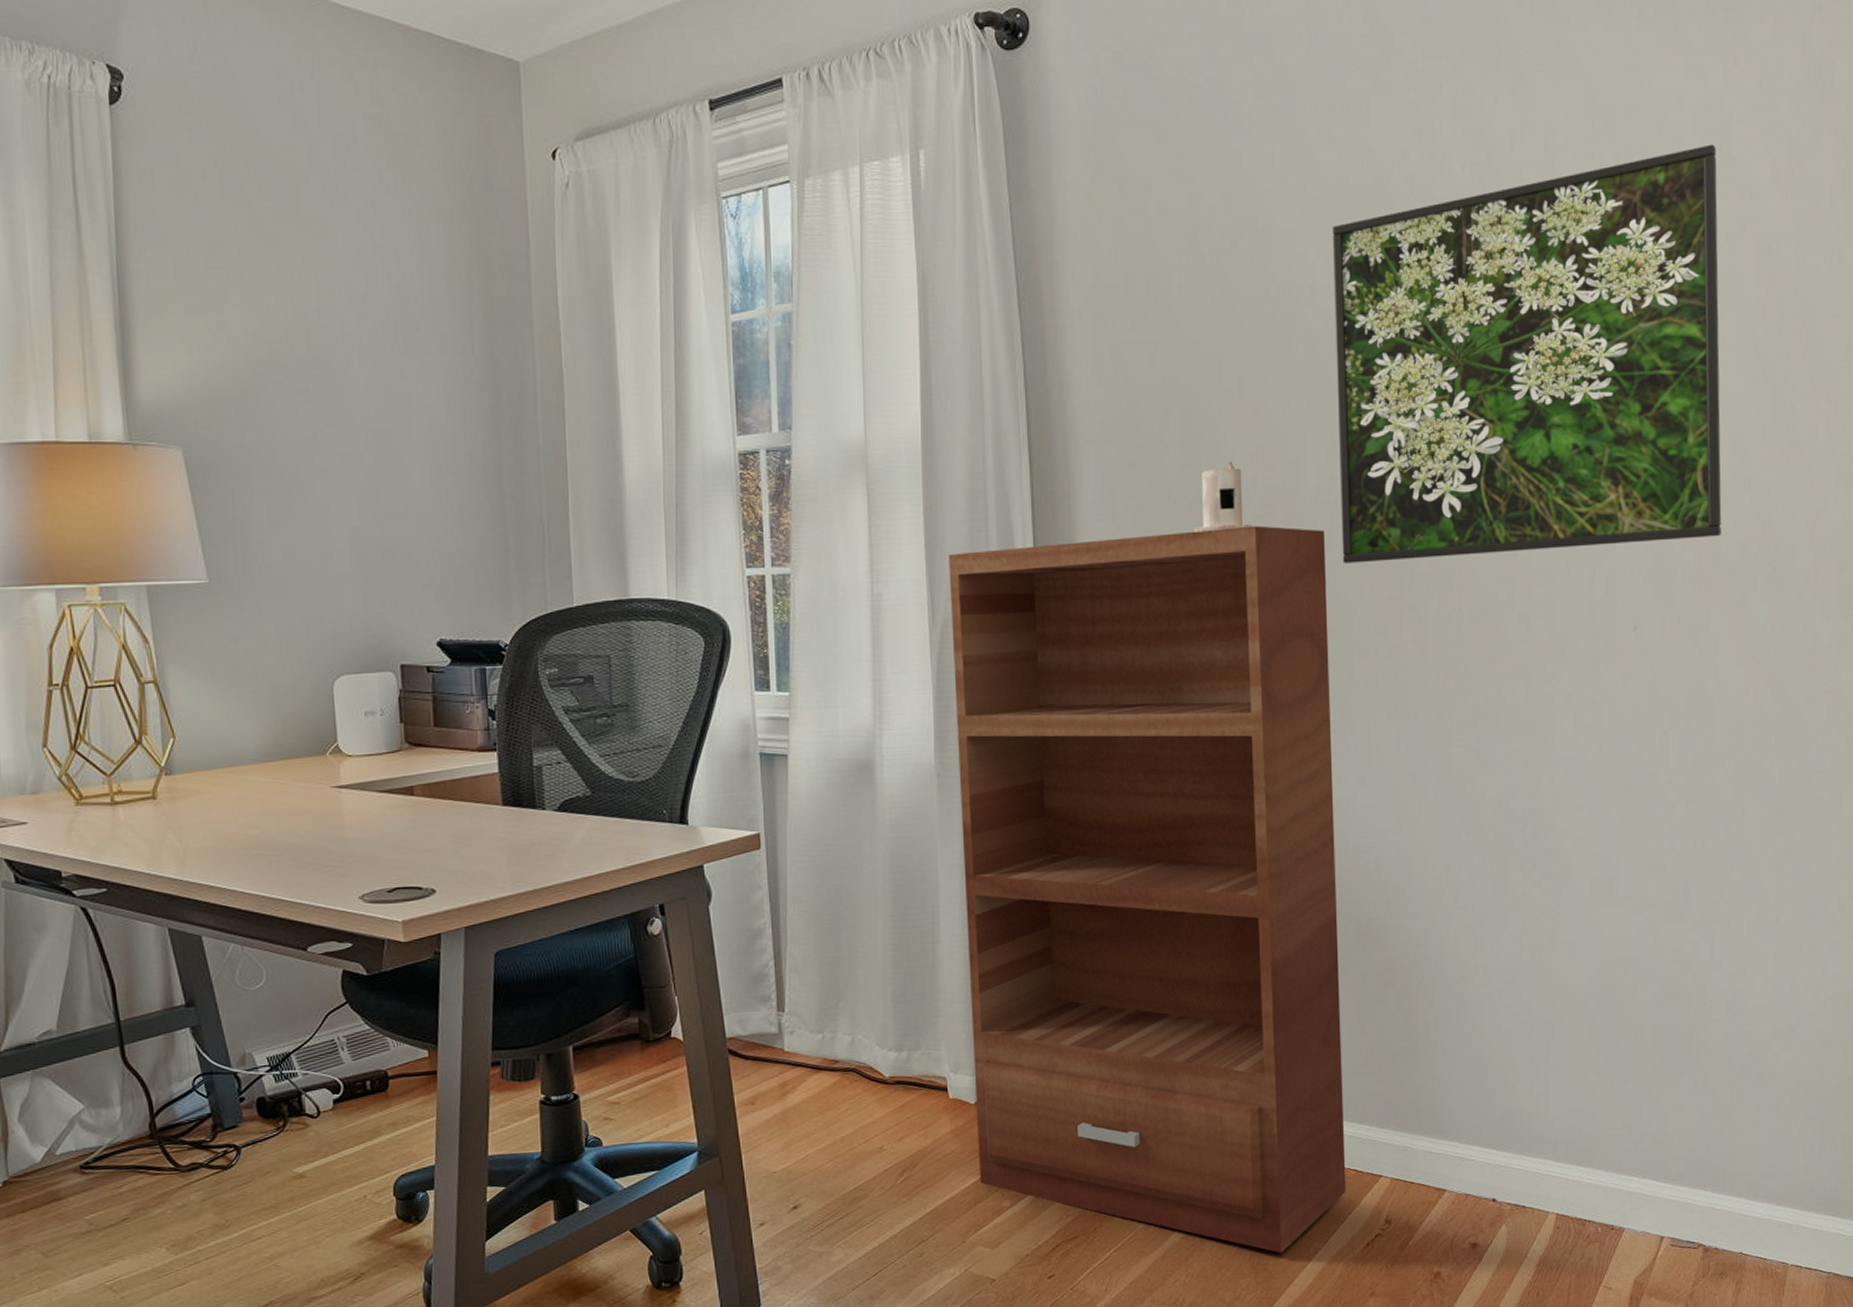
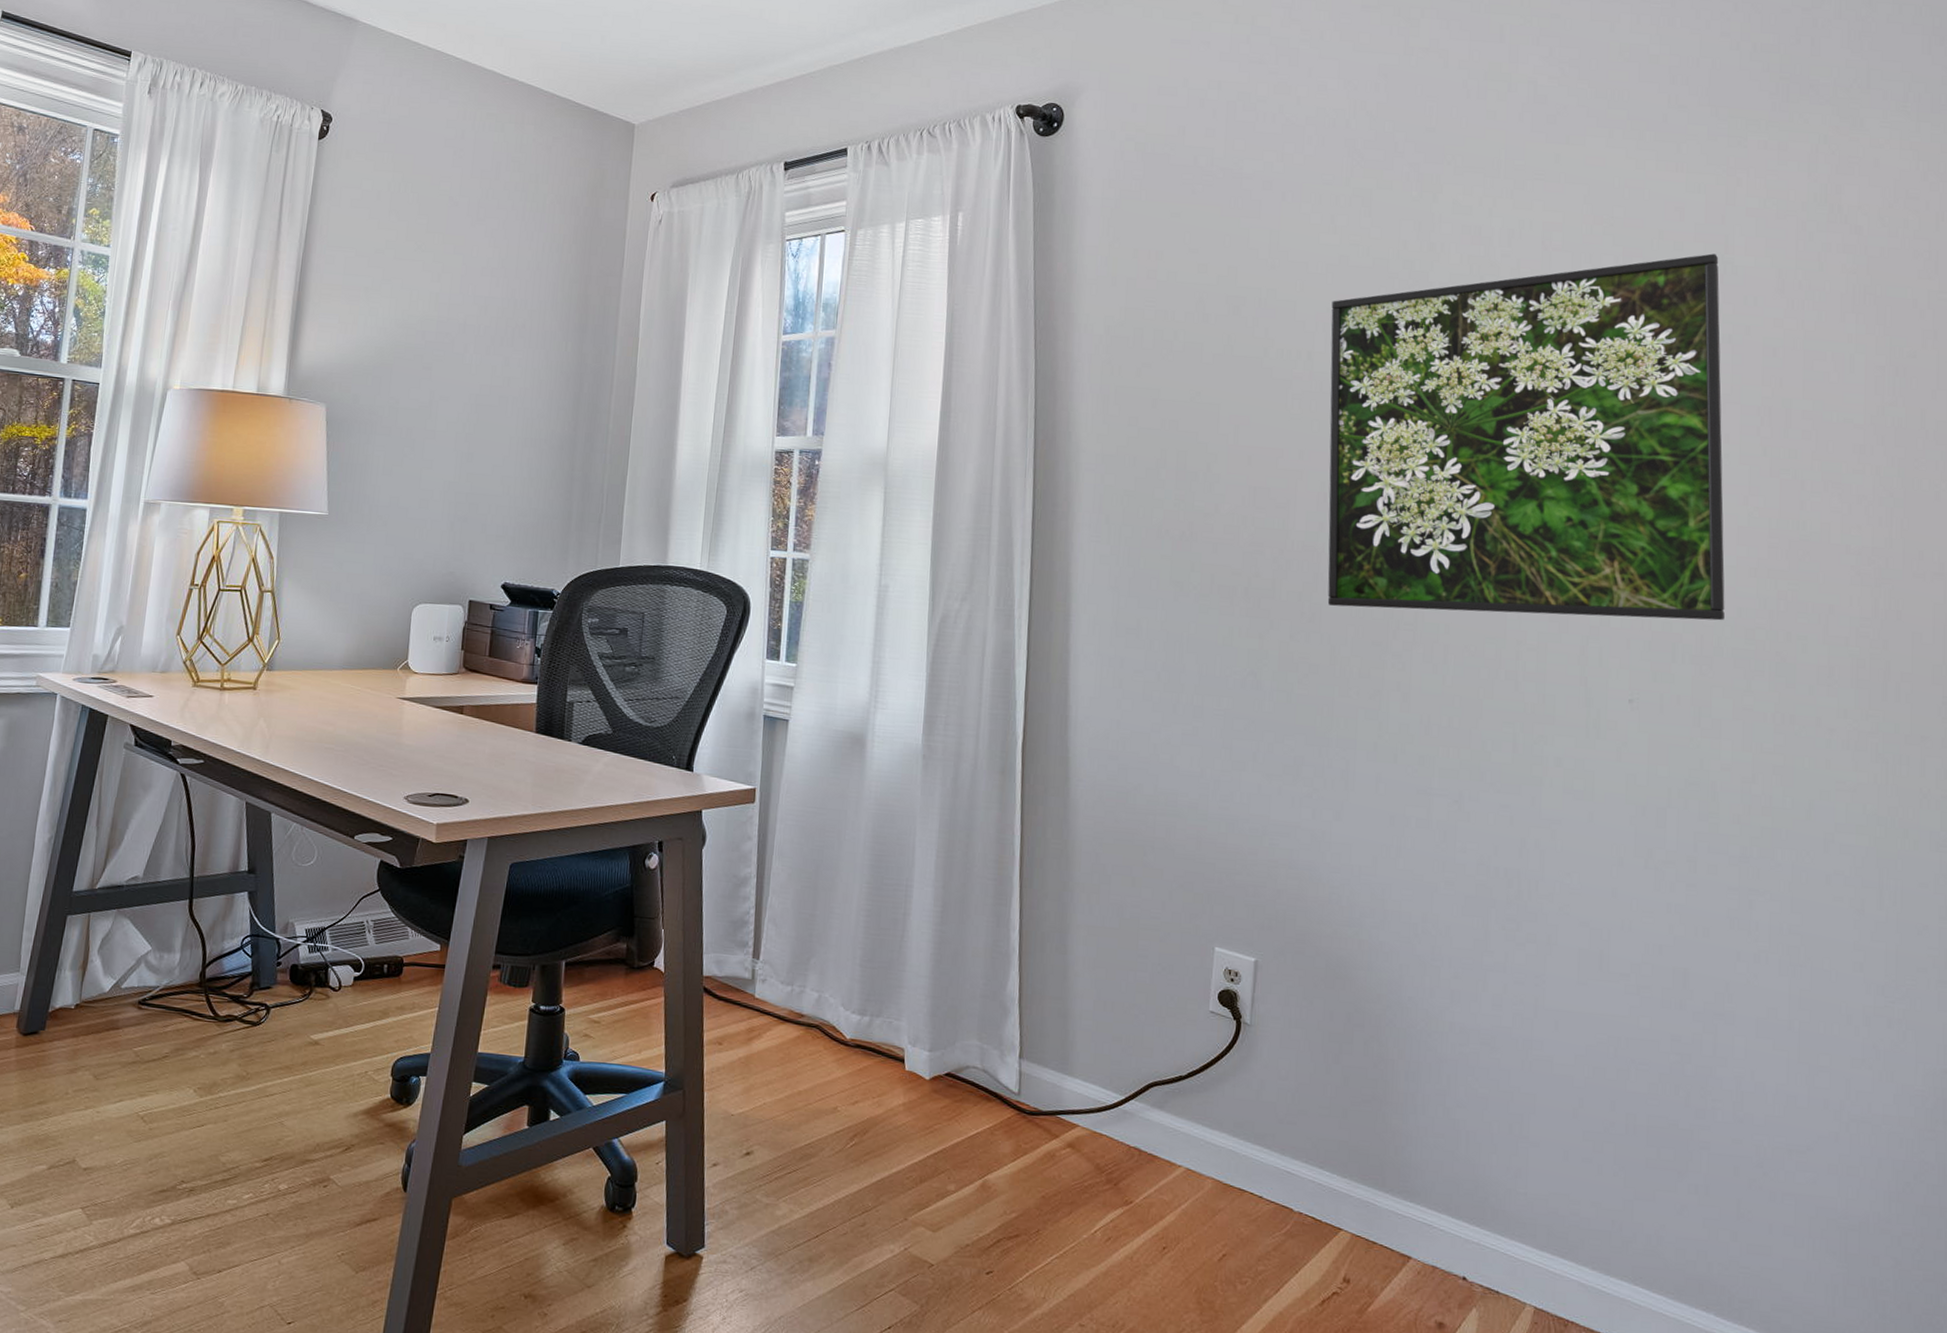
bookshelf: present [949,525,1346,1253] -> none [927,556,1312,1293]
candle: present [1194,461,1253,532] -> none [1183,500,1241,563]

